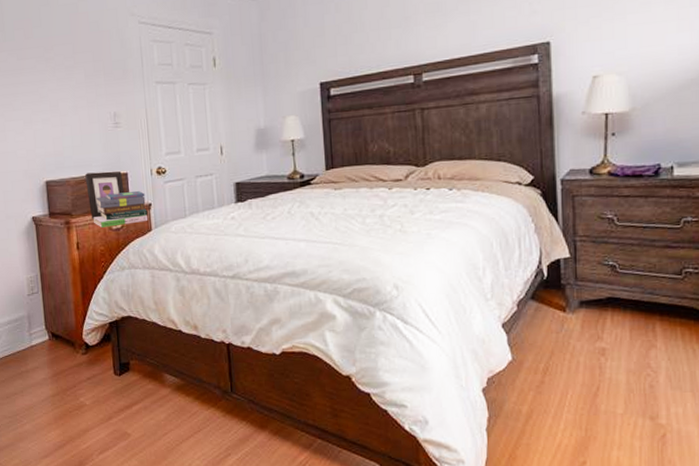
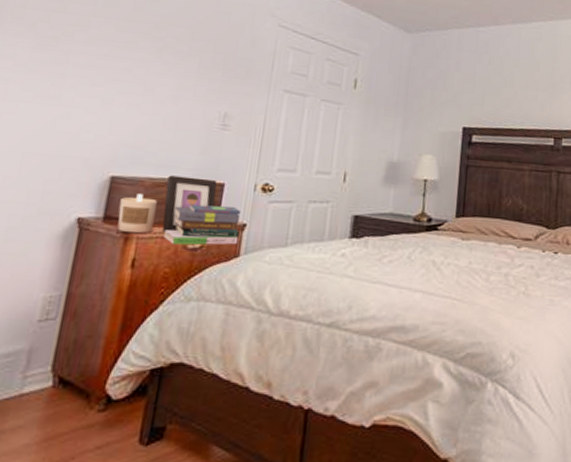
candle: none [57,192,84,224] -> present [117,194,157,234]

